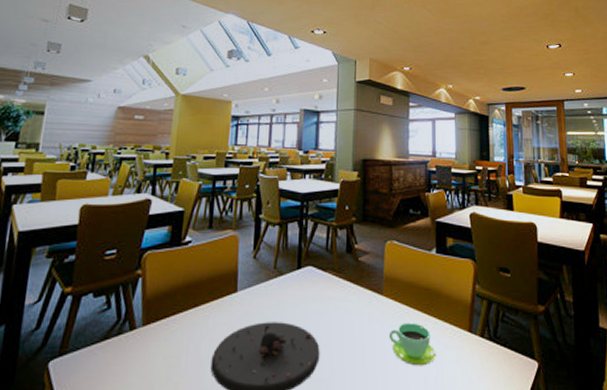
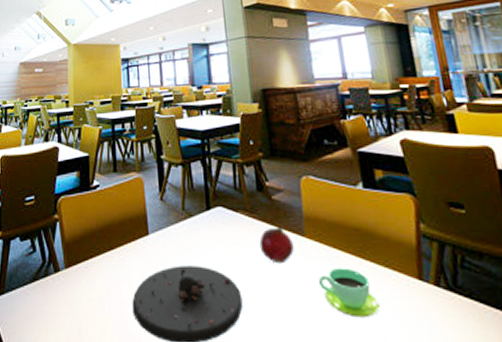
fruit: none [342,286,372,320] -> present [259,227,294,264]

